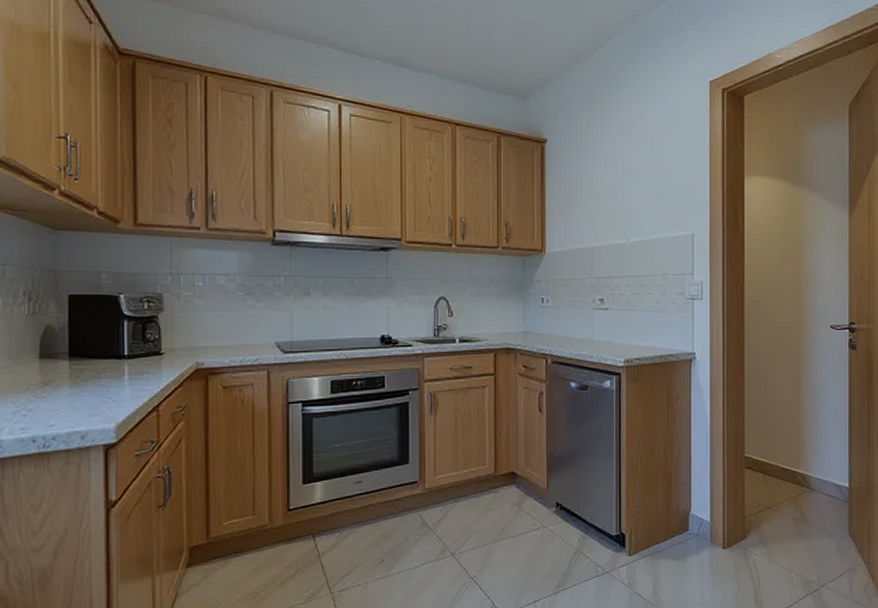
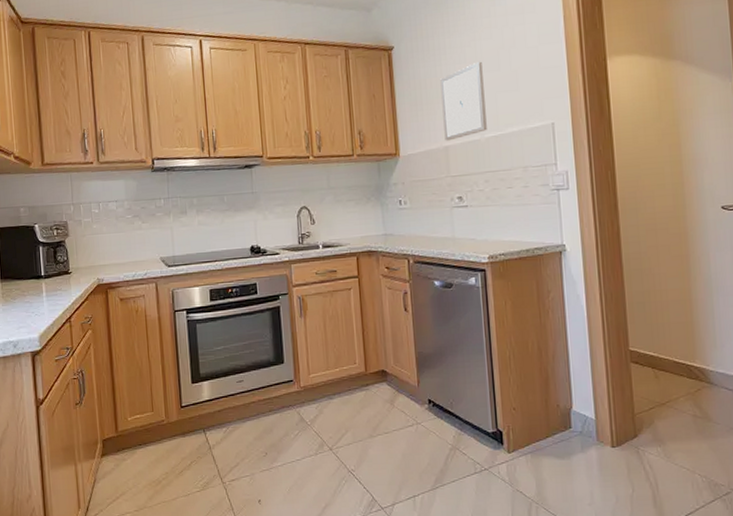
wall art: none [591,165,632,242] -> present [440,61,487,141]

